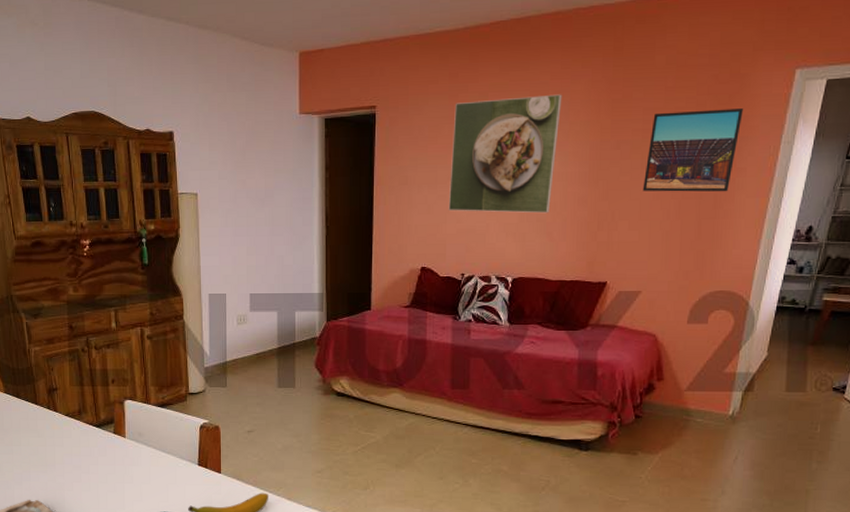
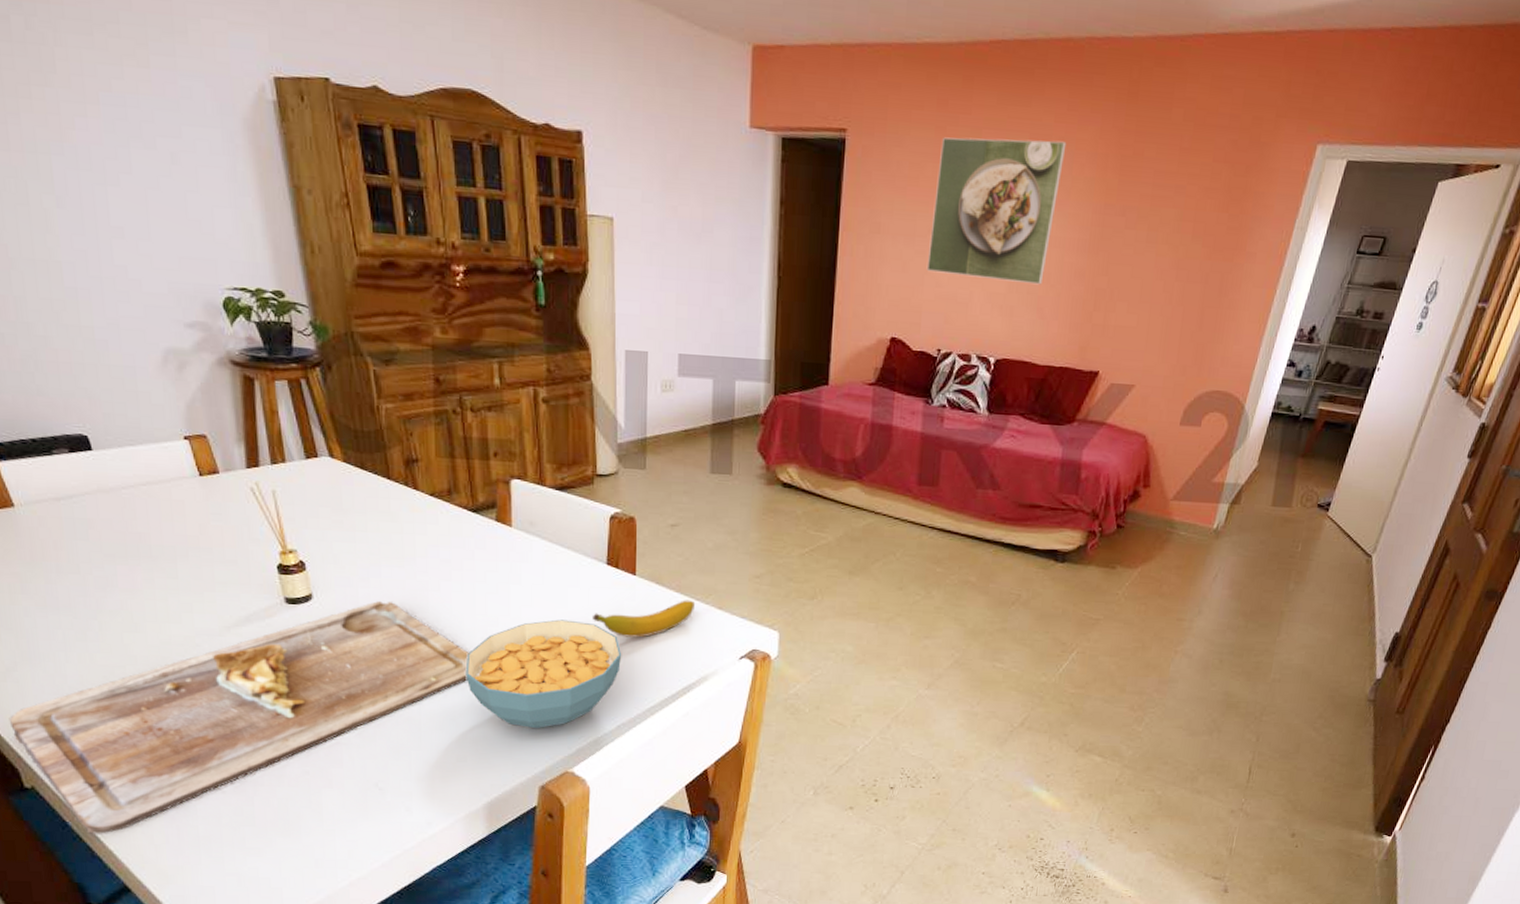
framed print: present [642,109,743,192] -> none [1146,177,1259,279]

